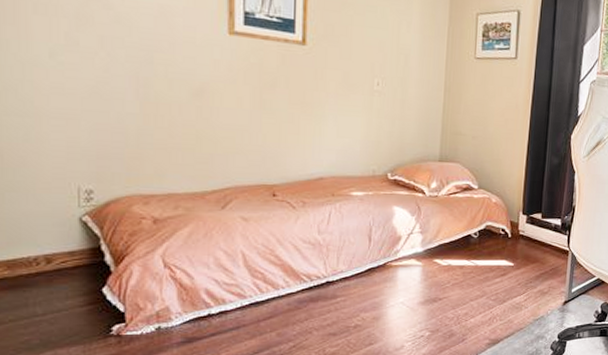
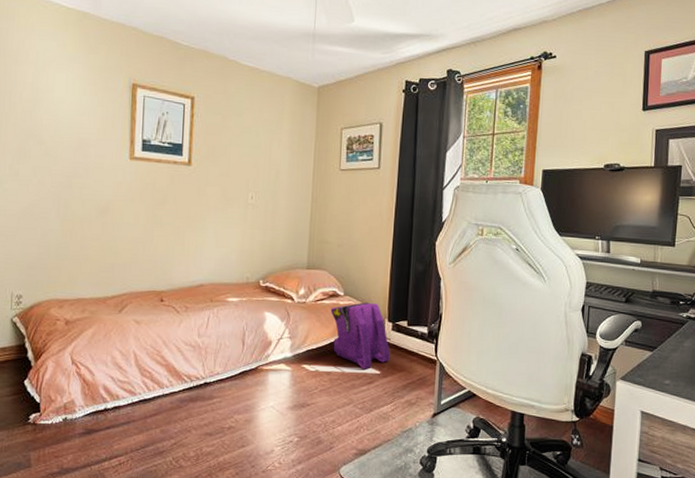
backpack: none [463,195,525,262] -> present [330,302,391,369]

